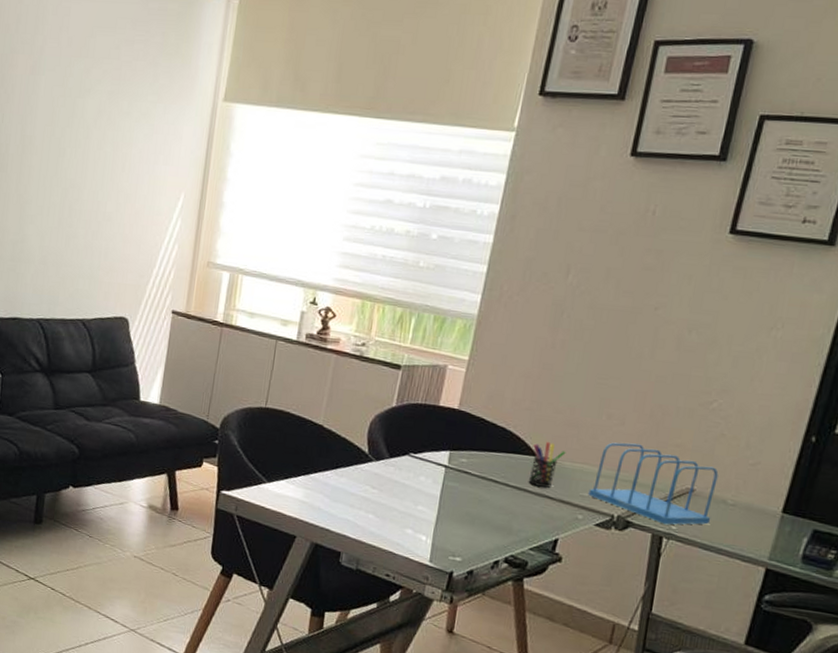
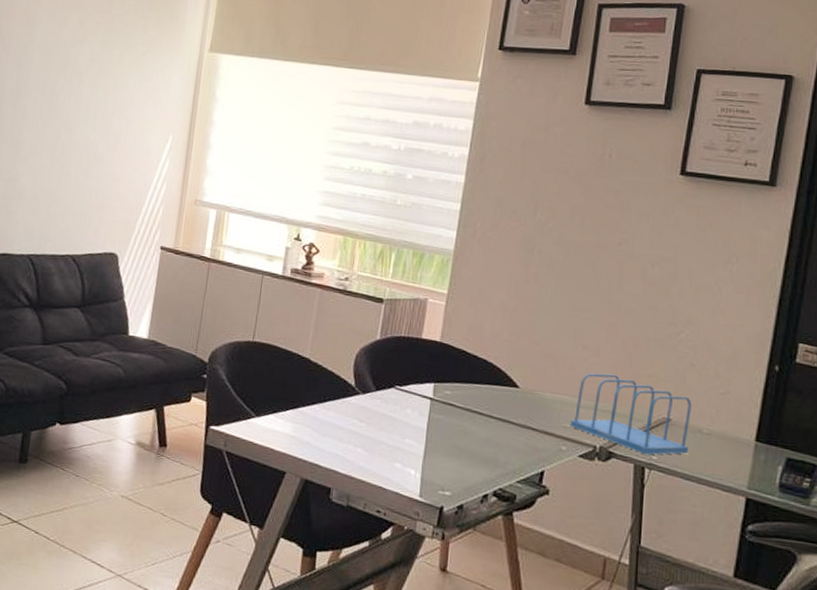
pen holder: present [528,442,566,488] -> none [511,373,546,419]

